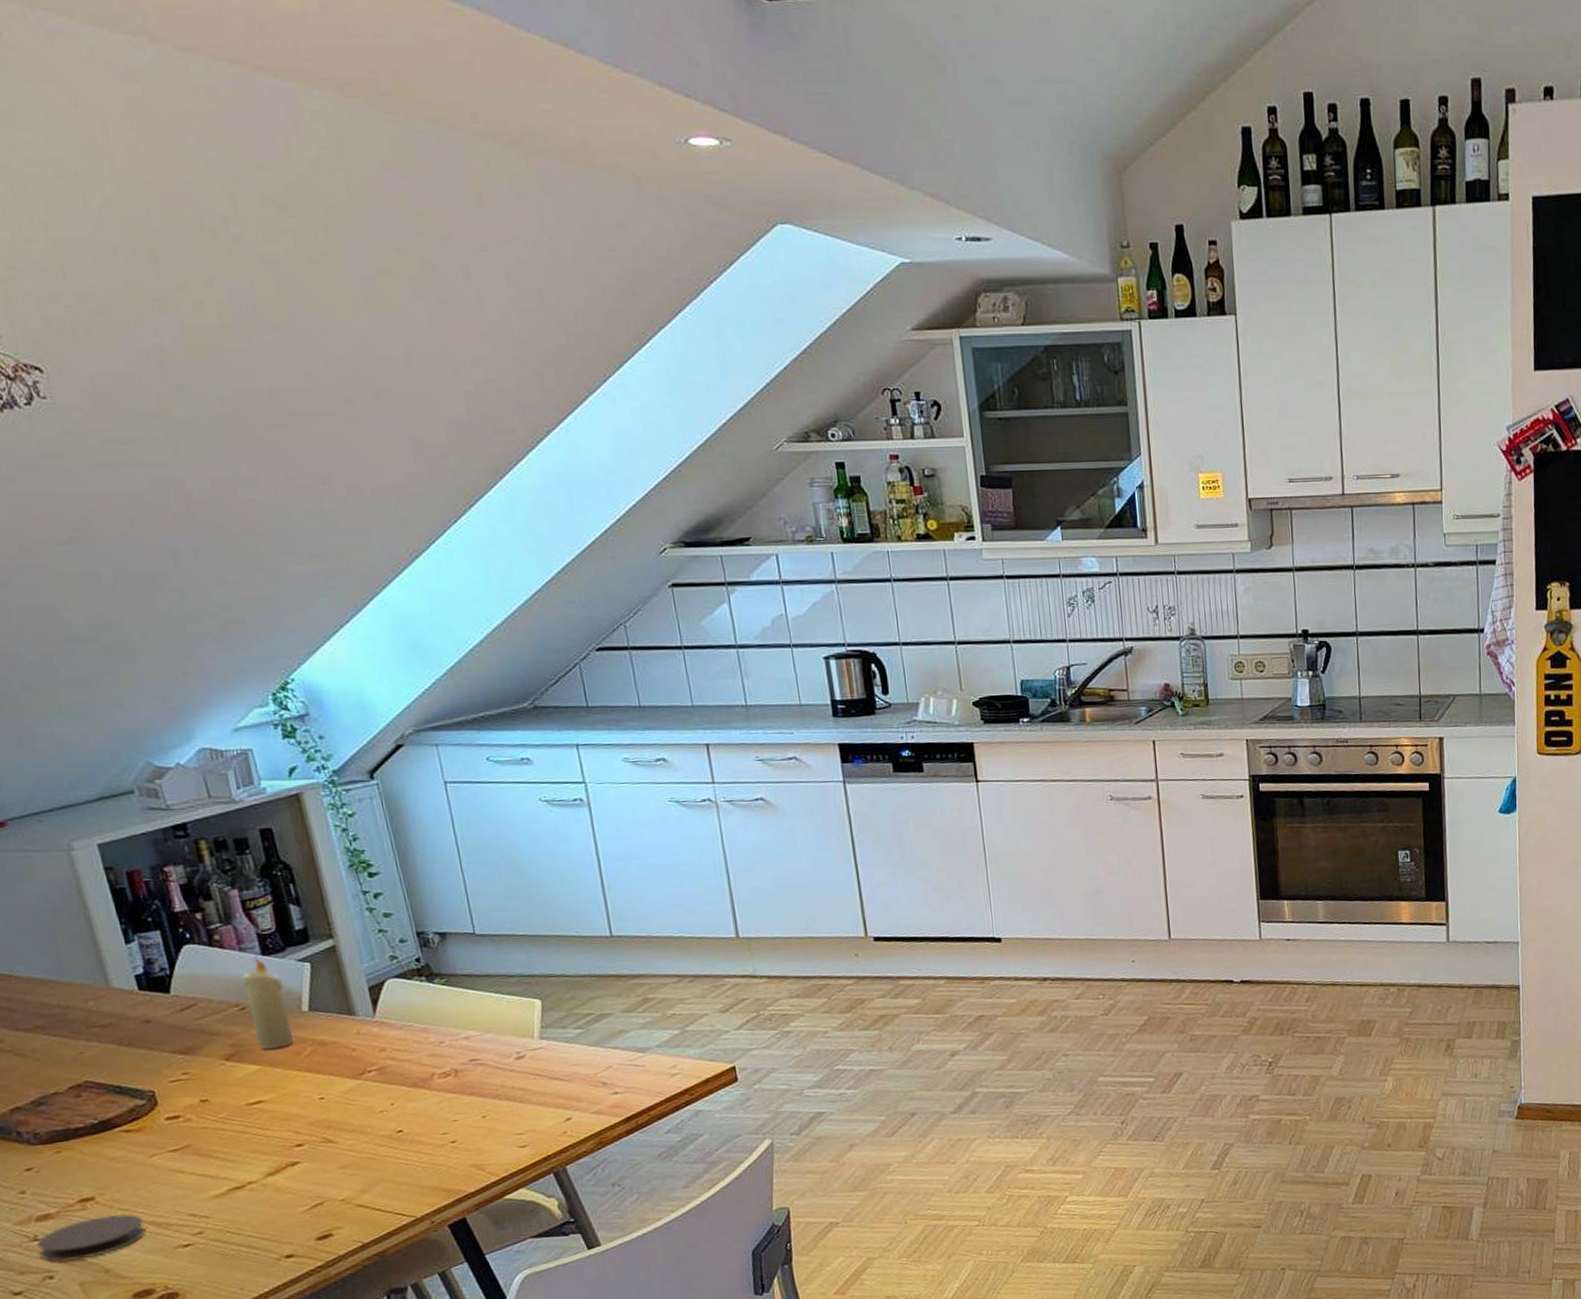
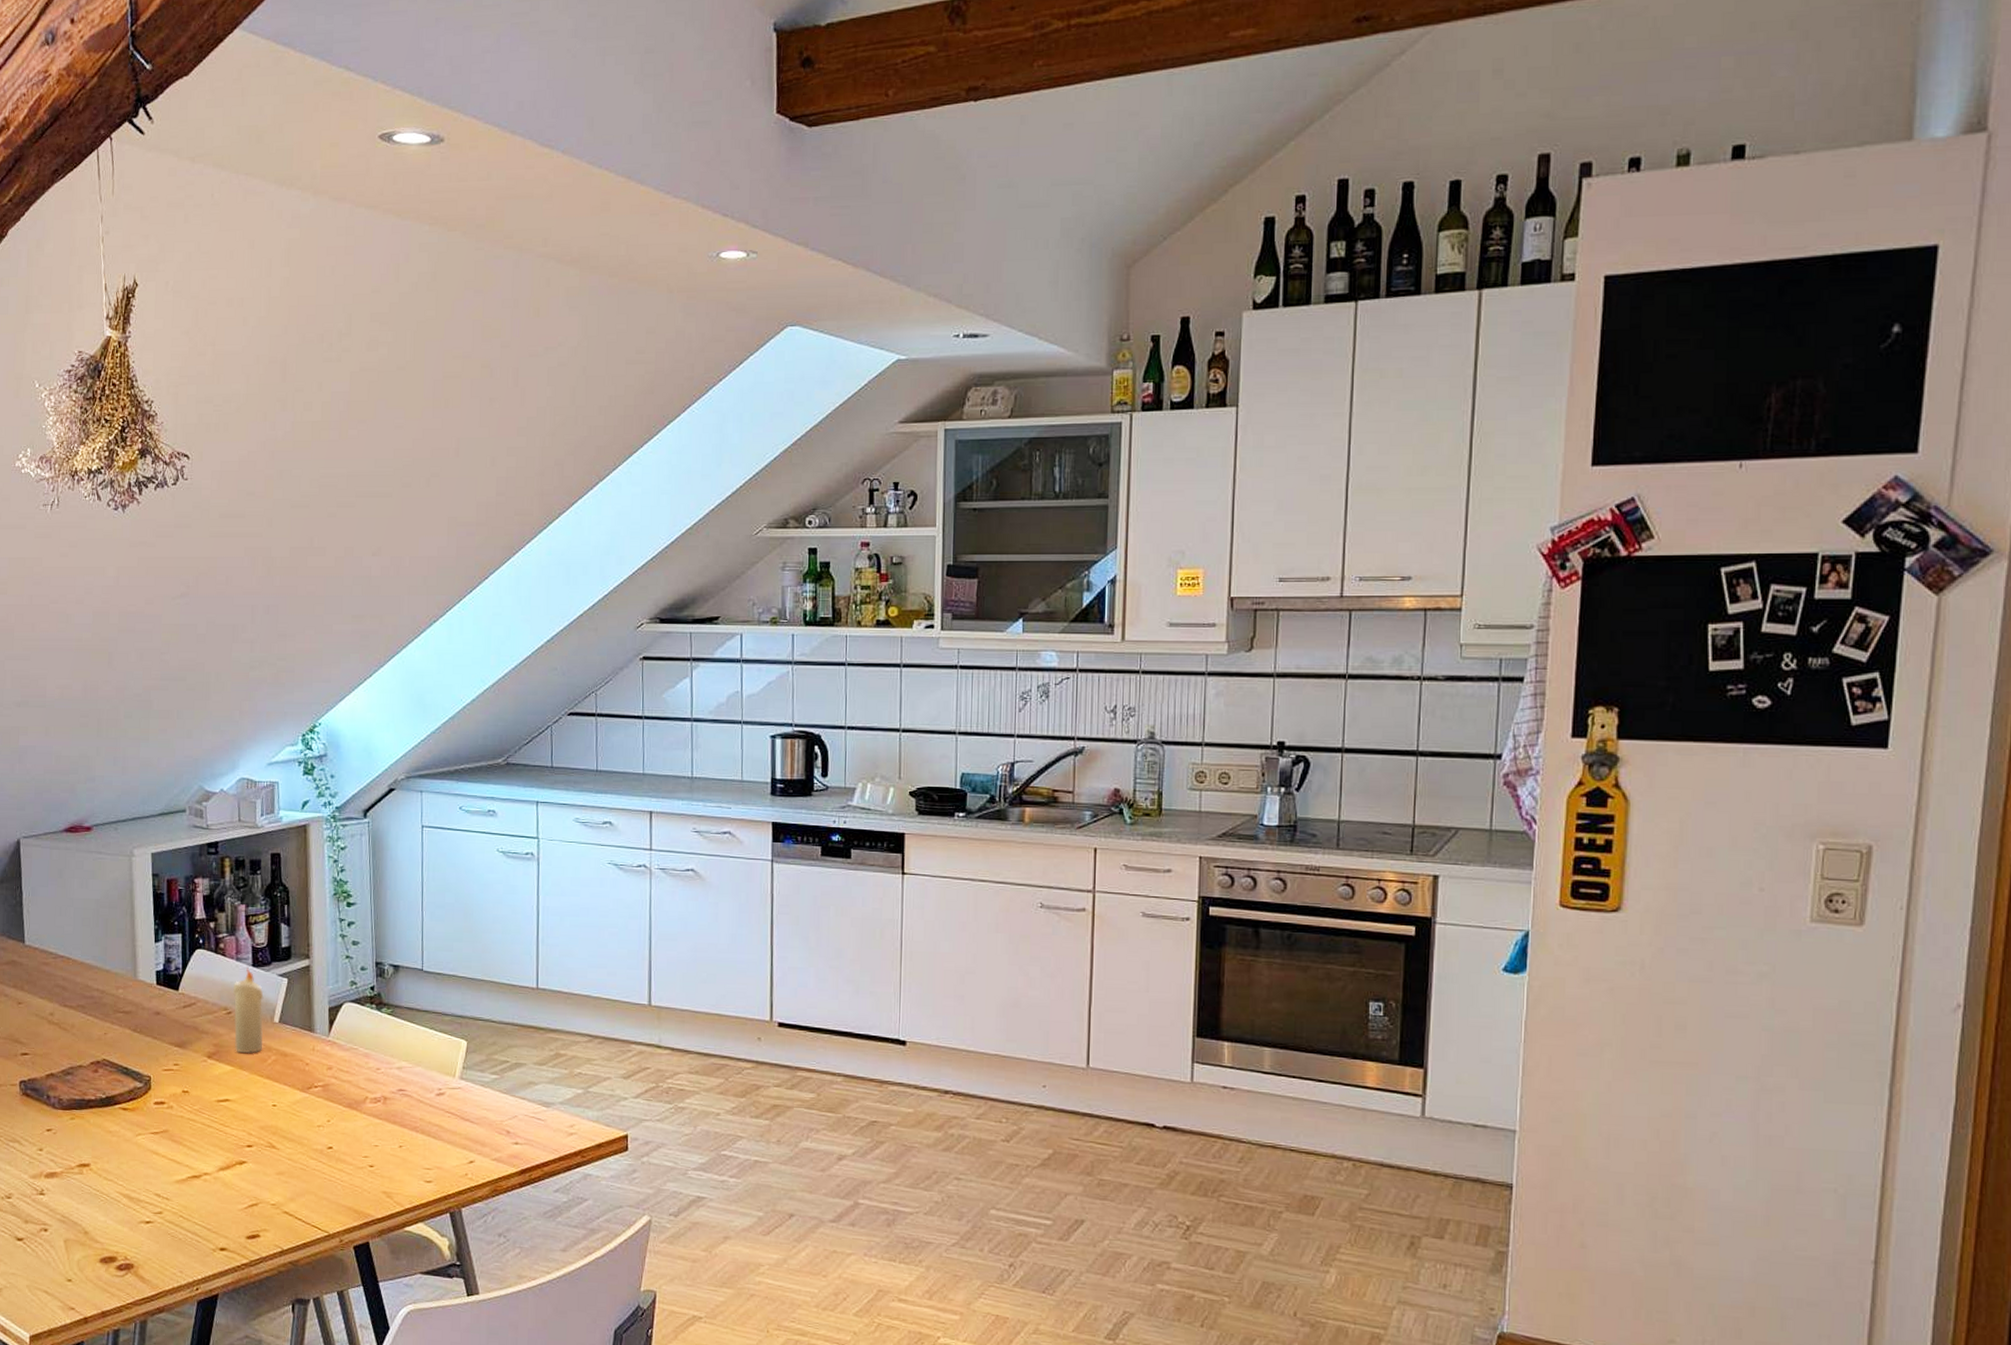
coaster: present [36,1214,146,1262] -> none [41,1182,121,1218]

